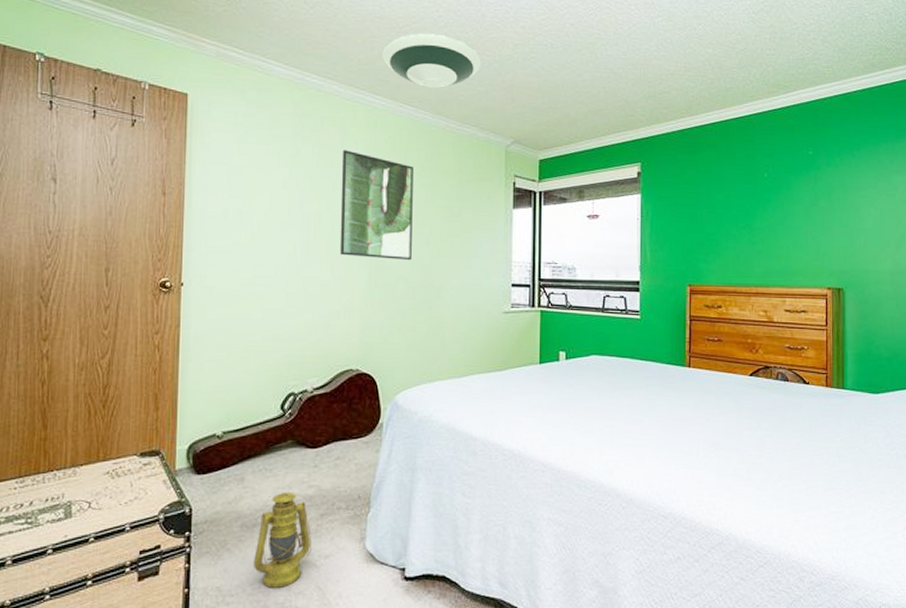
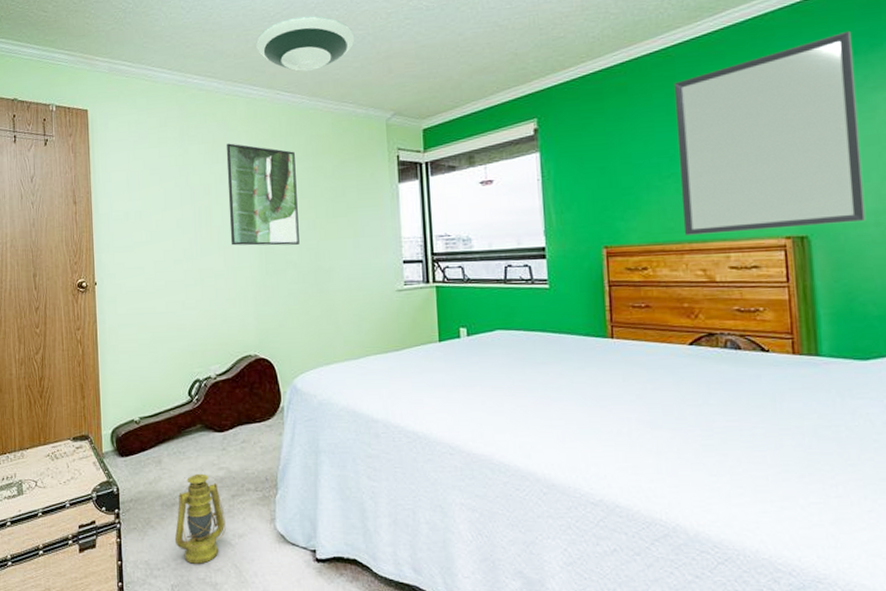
home mirror: none [752,122,885,281] -> present [674,30,866,235]

